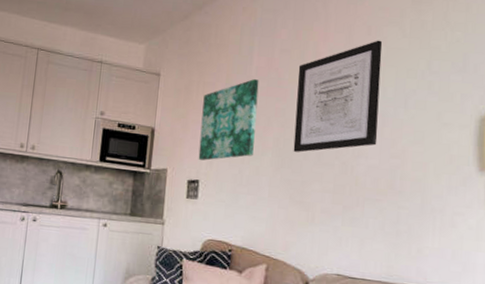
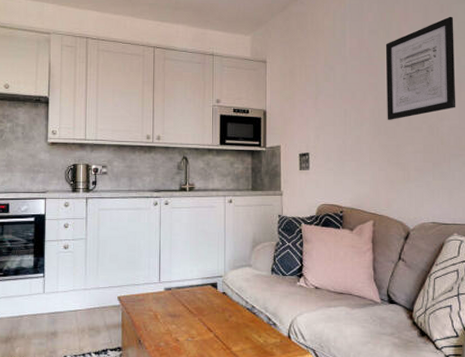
wall art: present [198,78,259,161] -> none [306,58,353,135]

